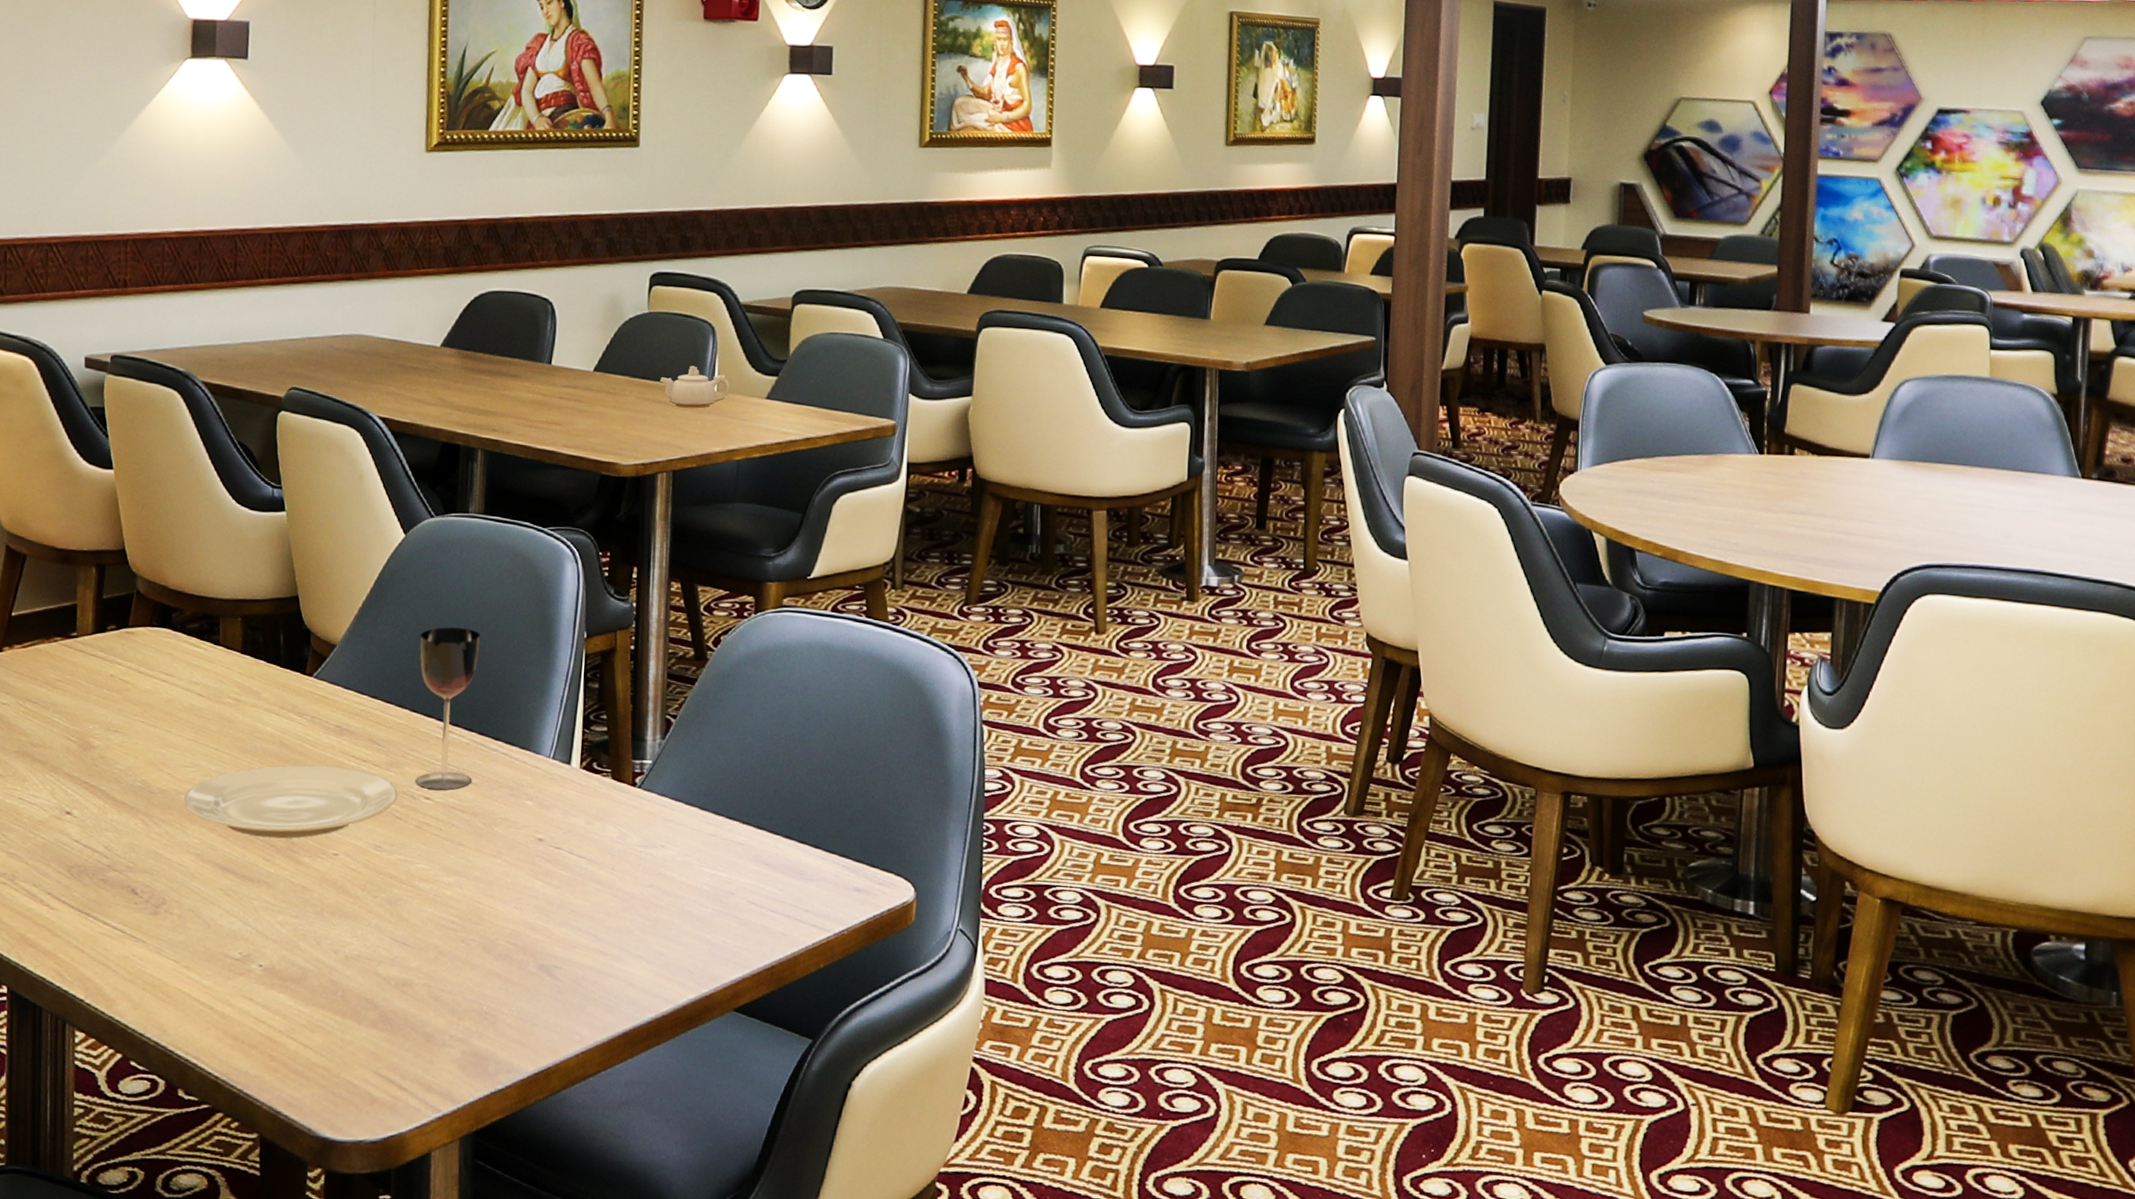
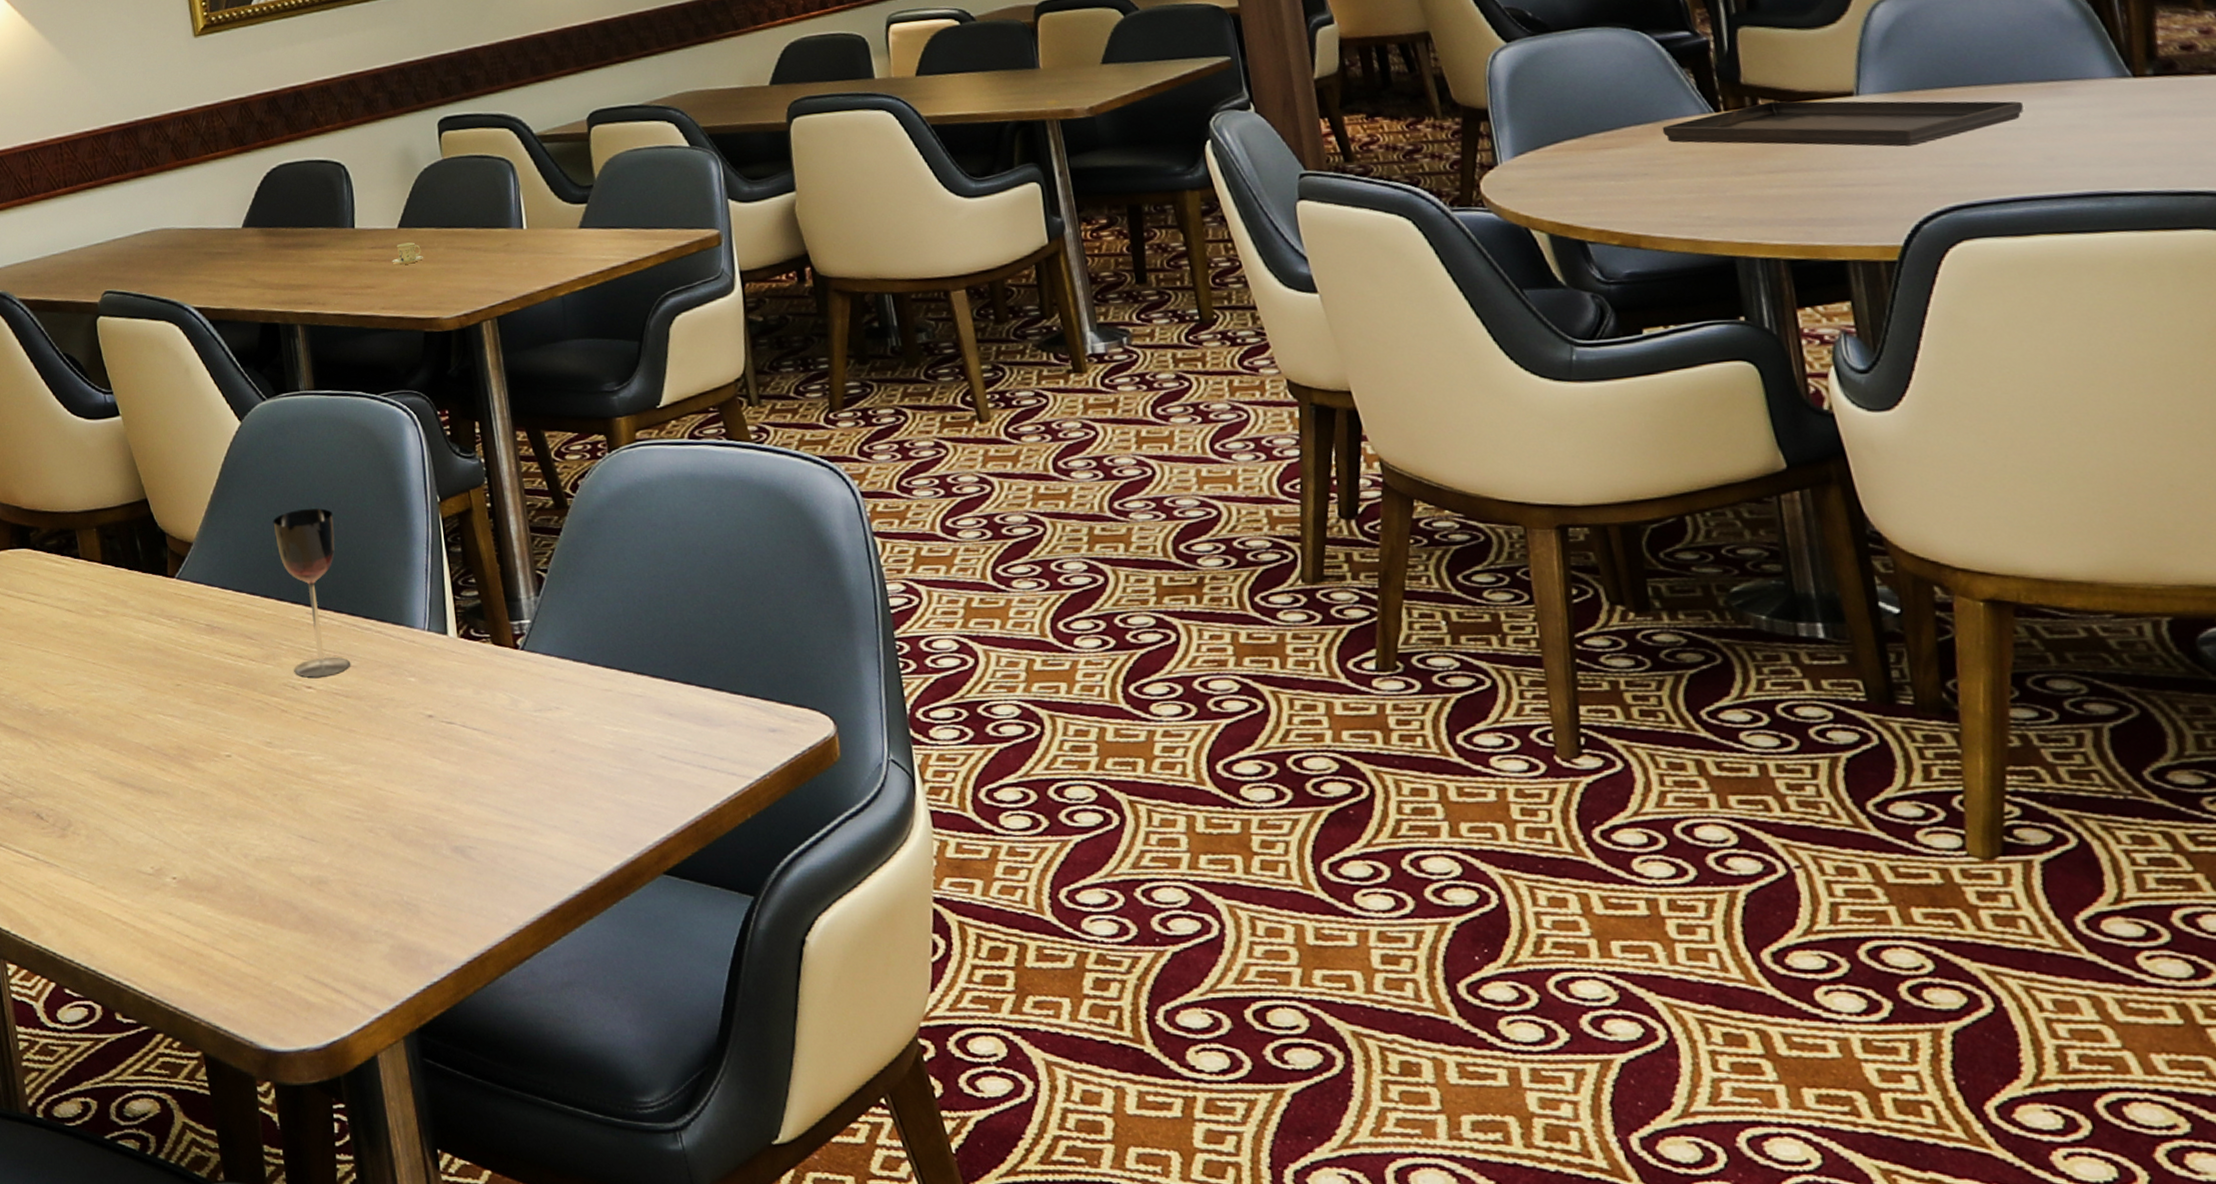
plate: present [183,765,398,839] -> none [71,666,280,747]
cup and saucer: none [581,386,614,408] -> present [392,242,424,265]
teapot: present [659,365,730,409] -> none [466,206,540,251]
serving tray: none [1715,452,1995,509] -> present [1662,101,2024,147]

